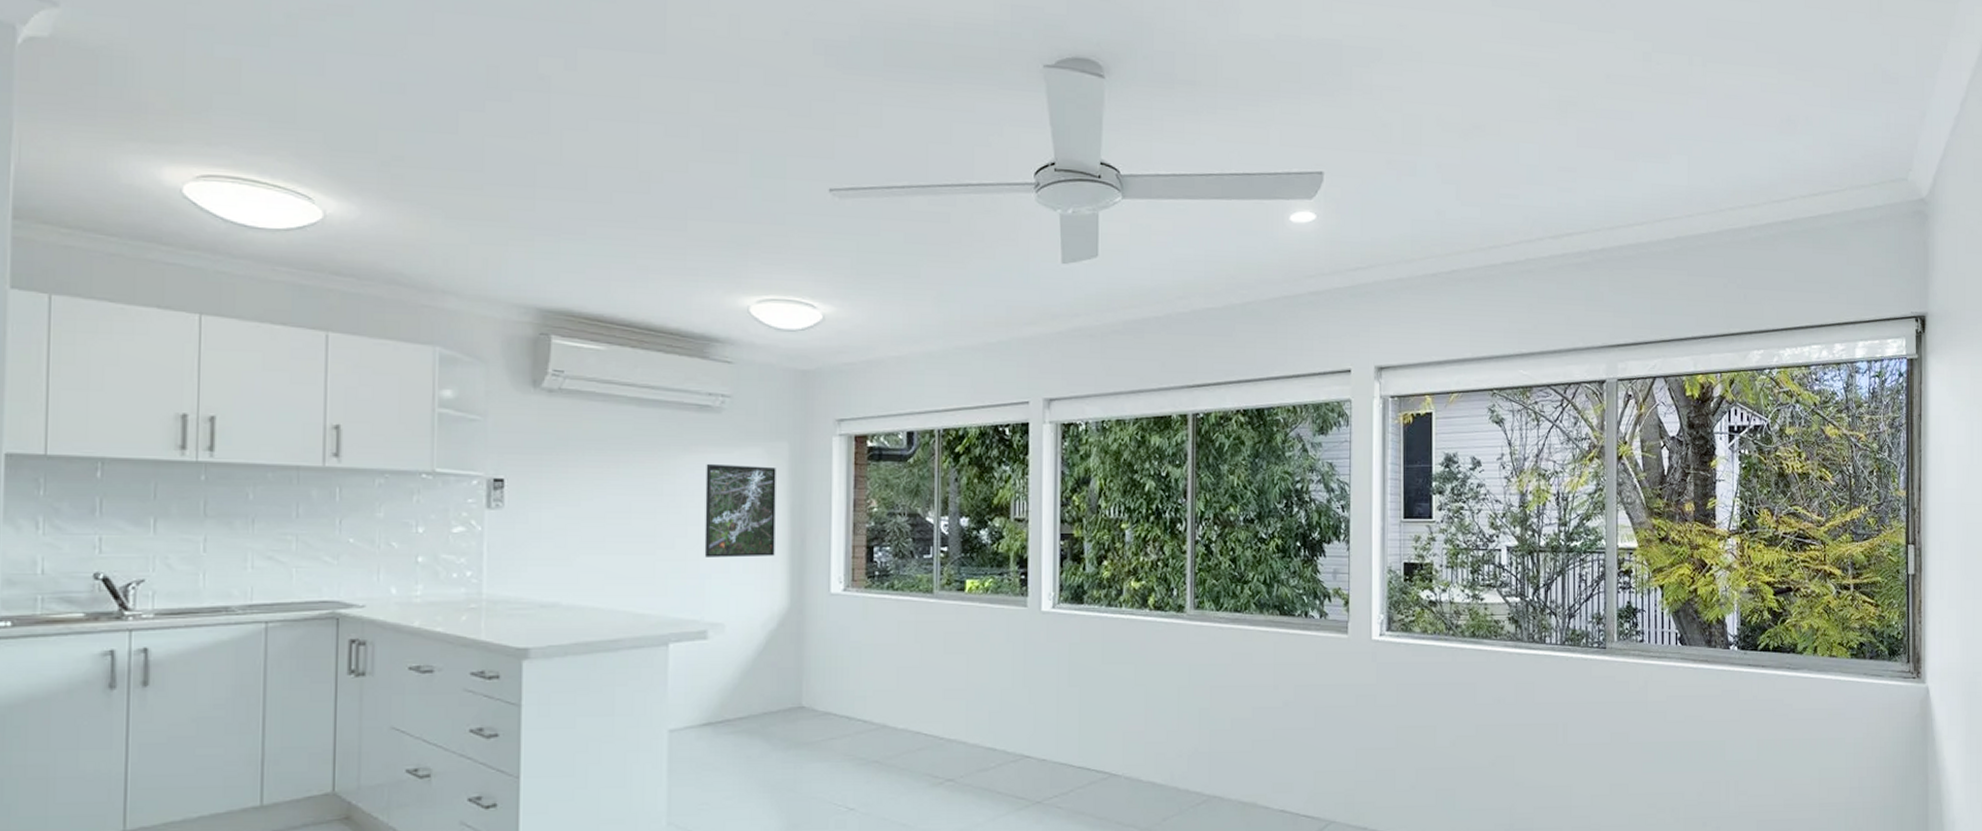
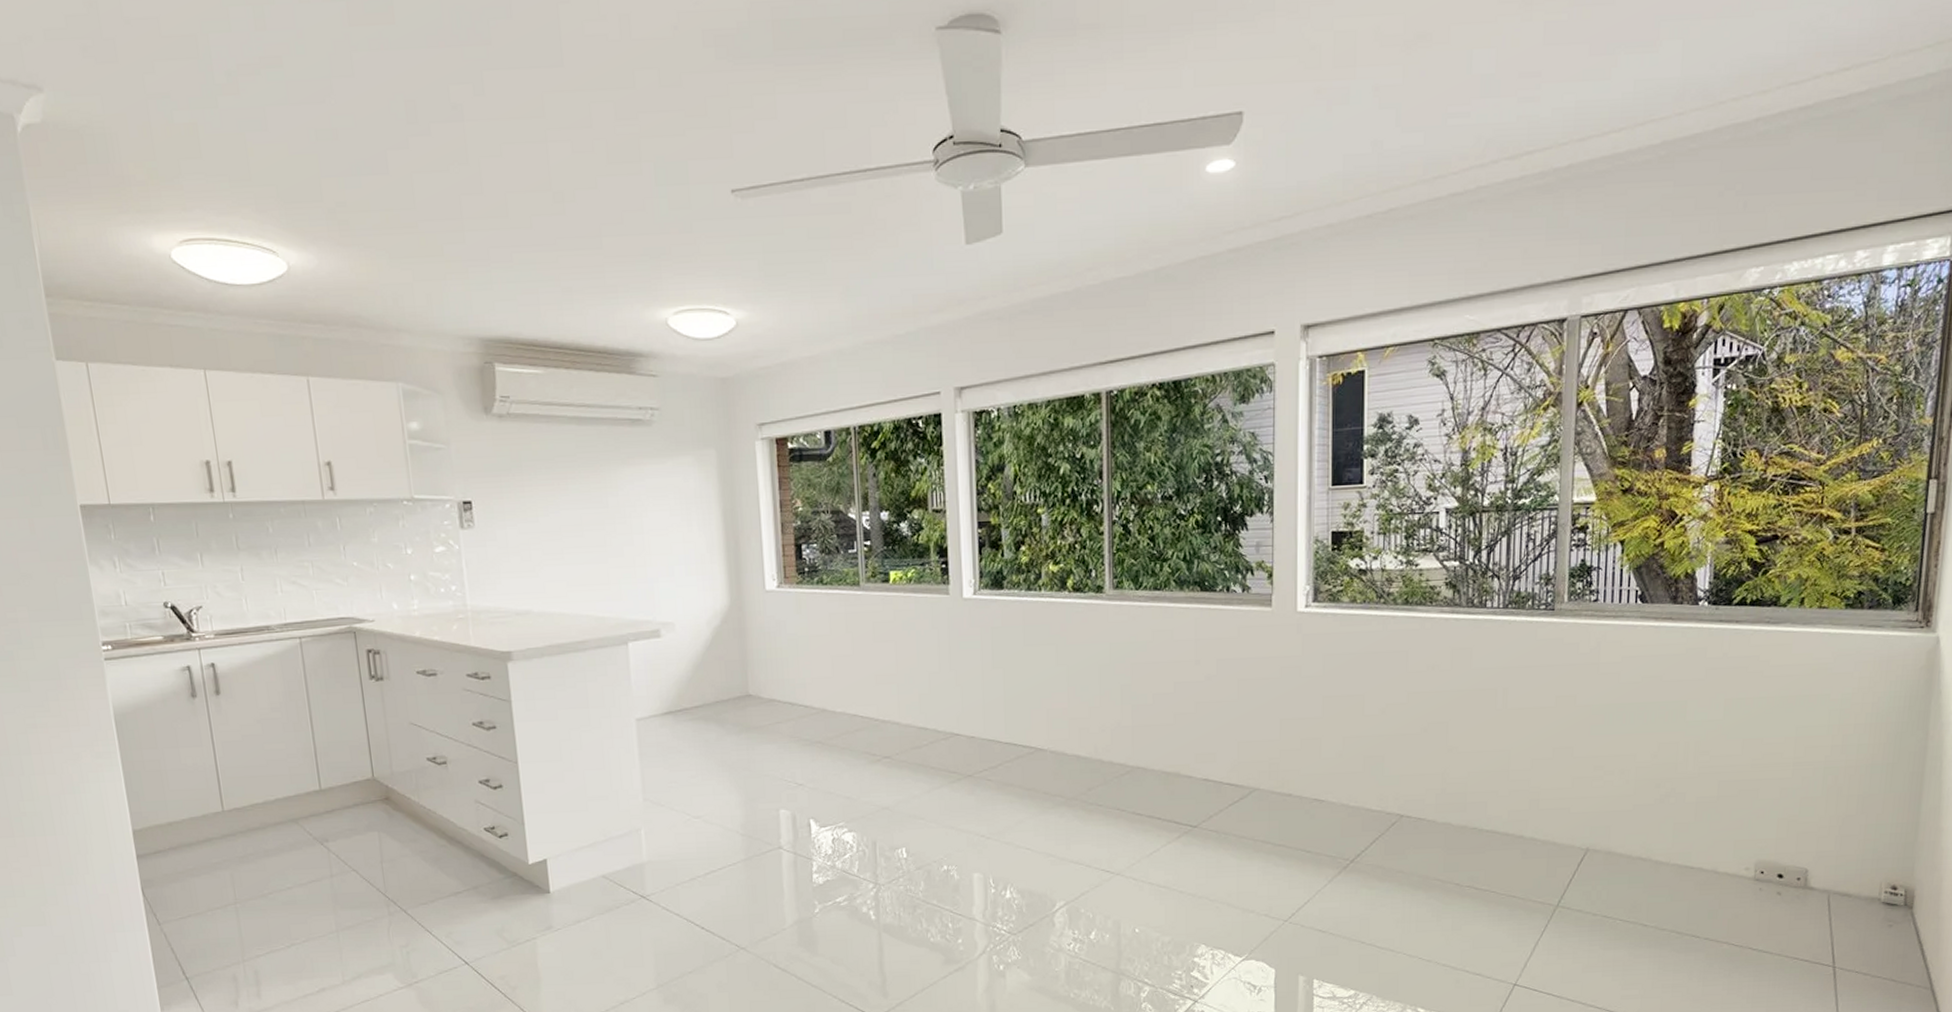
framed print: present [704,463,776,558] -> none [643,474,713,563]

